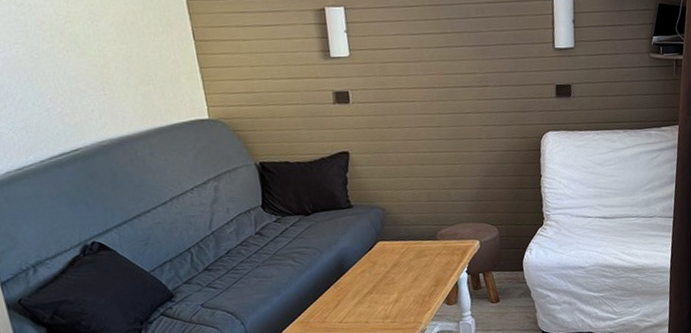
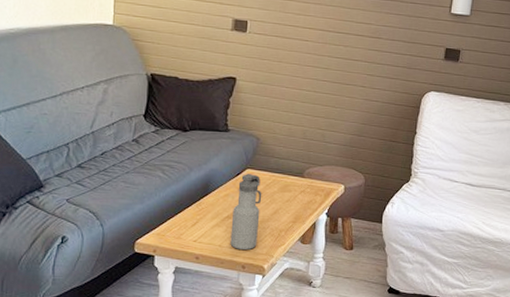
water bottle: none [372,245,404,323] -> present [230,174,262,251]

